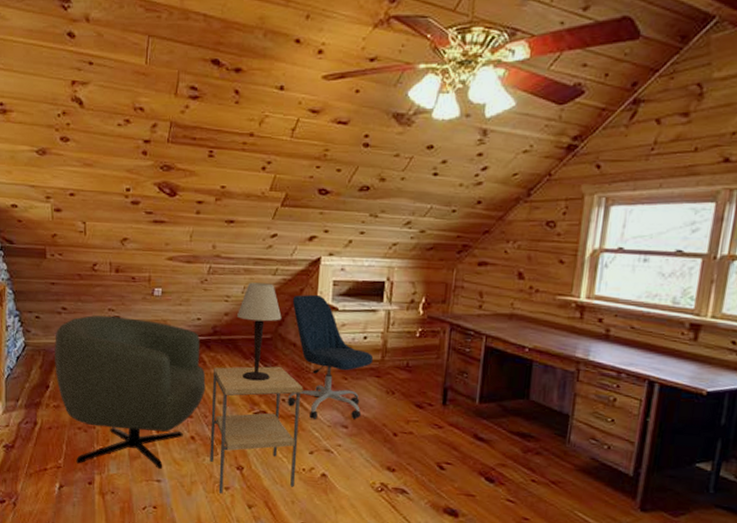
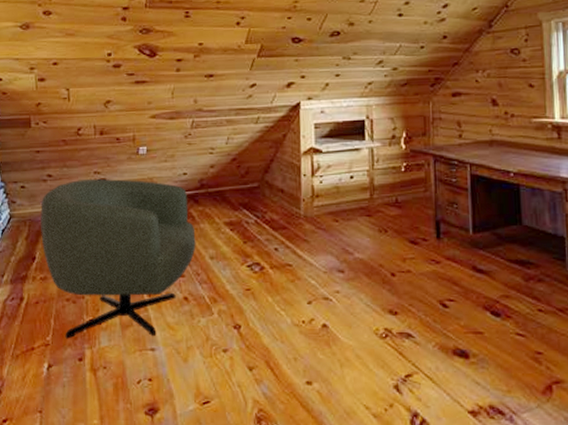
side table: present [209,366,303,494] -> none [203,214,296,358]
table lamp: present [237,282,282,381] -> none [223,132,267,232]
office chair: present [287,294,374,419] -> none [276,138,362,266]

